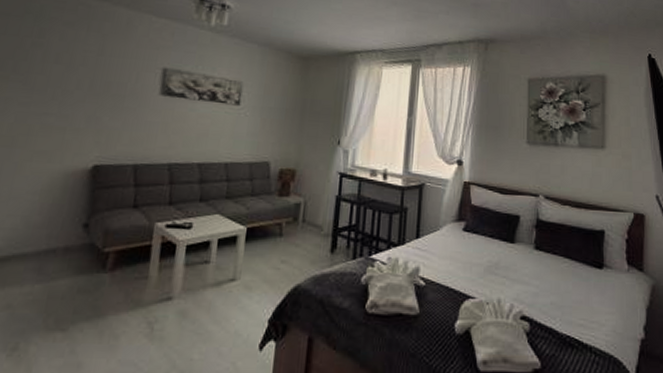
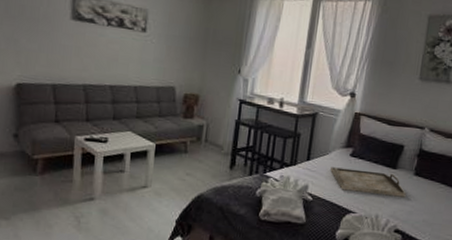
serving tray: none [443,244,528,276] -> present [330,167,406,197]

